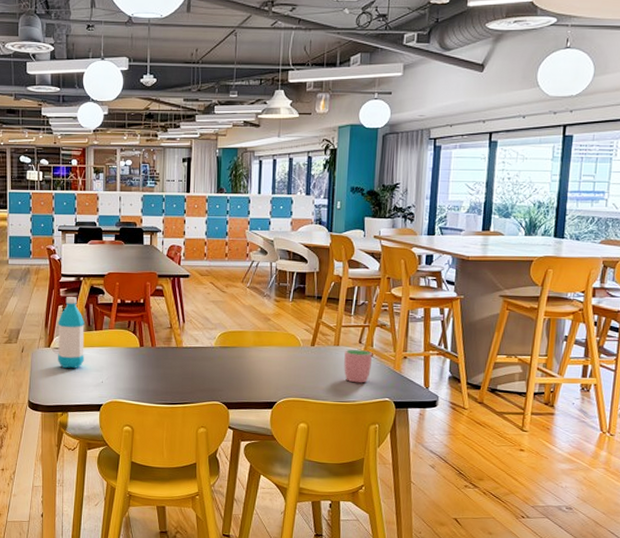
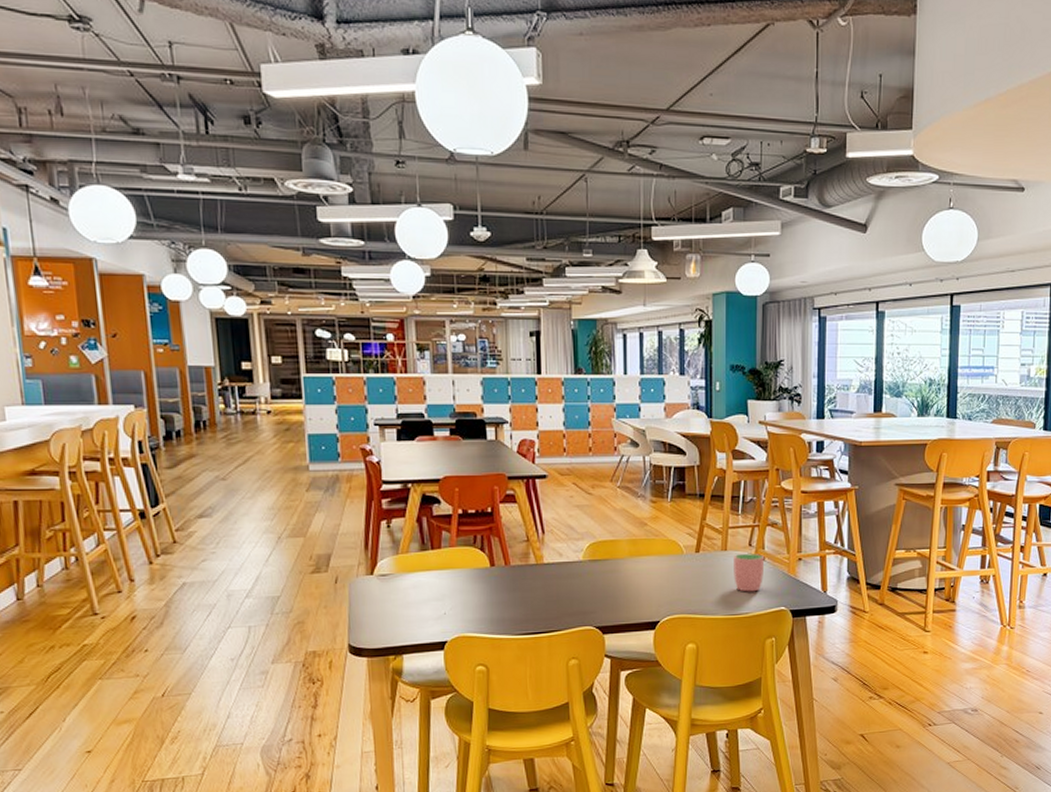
water bottle: present [58,297,85,368] -> none [382,509,420,599]

